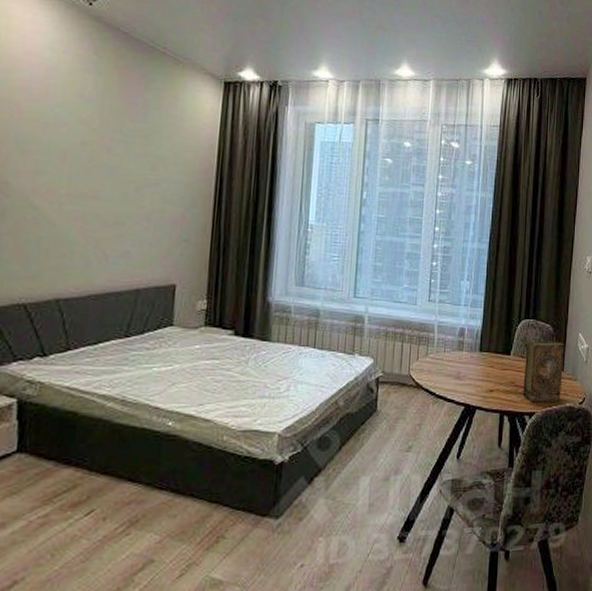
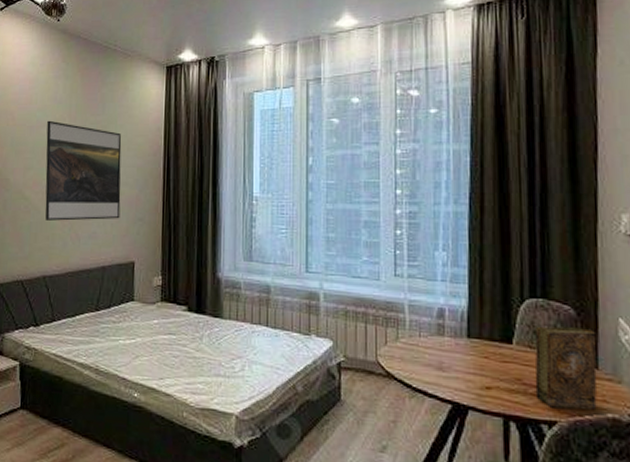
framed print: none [61,119,167,239] -> present [45,120,122,221]

